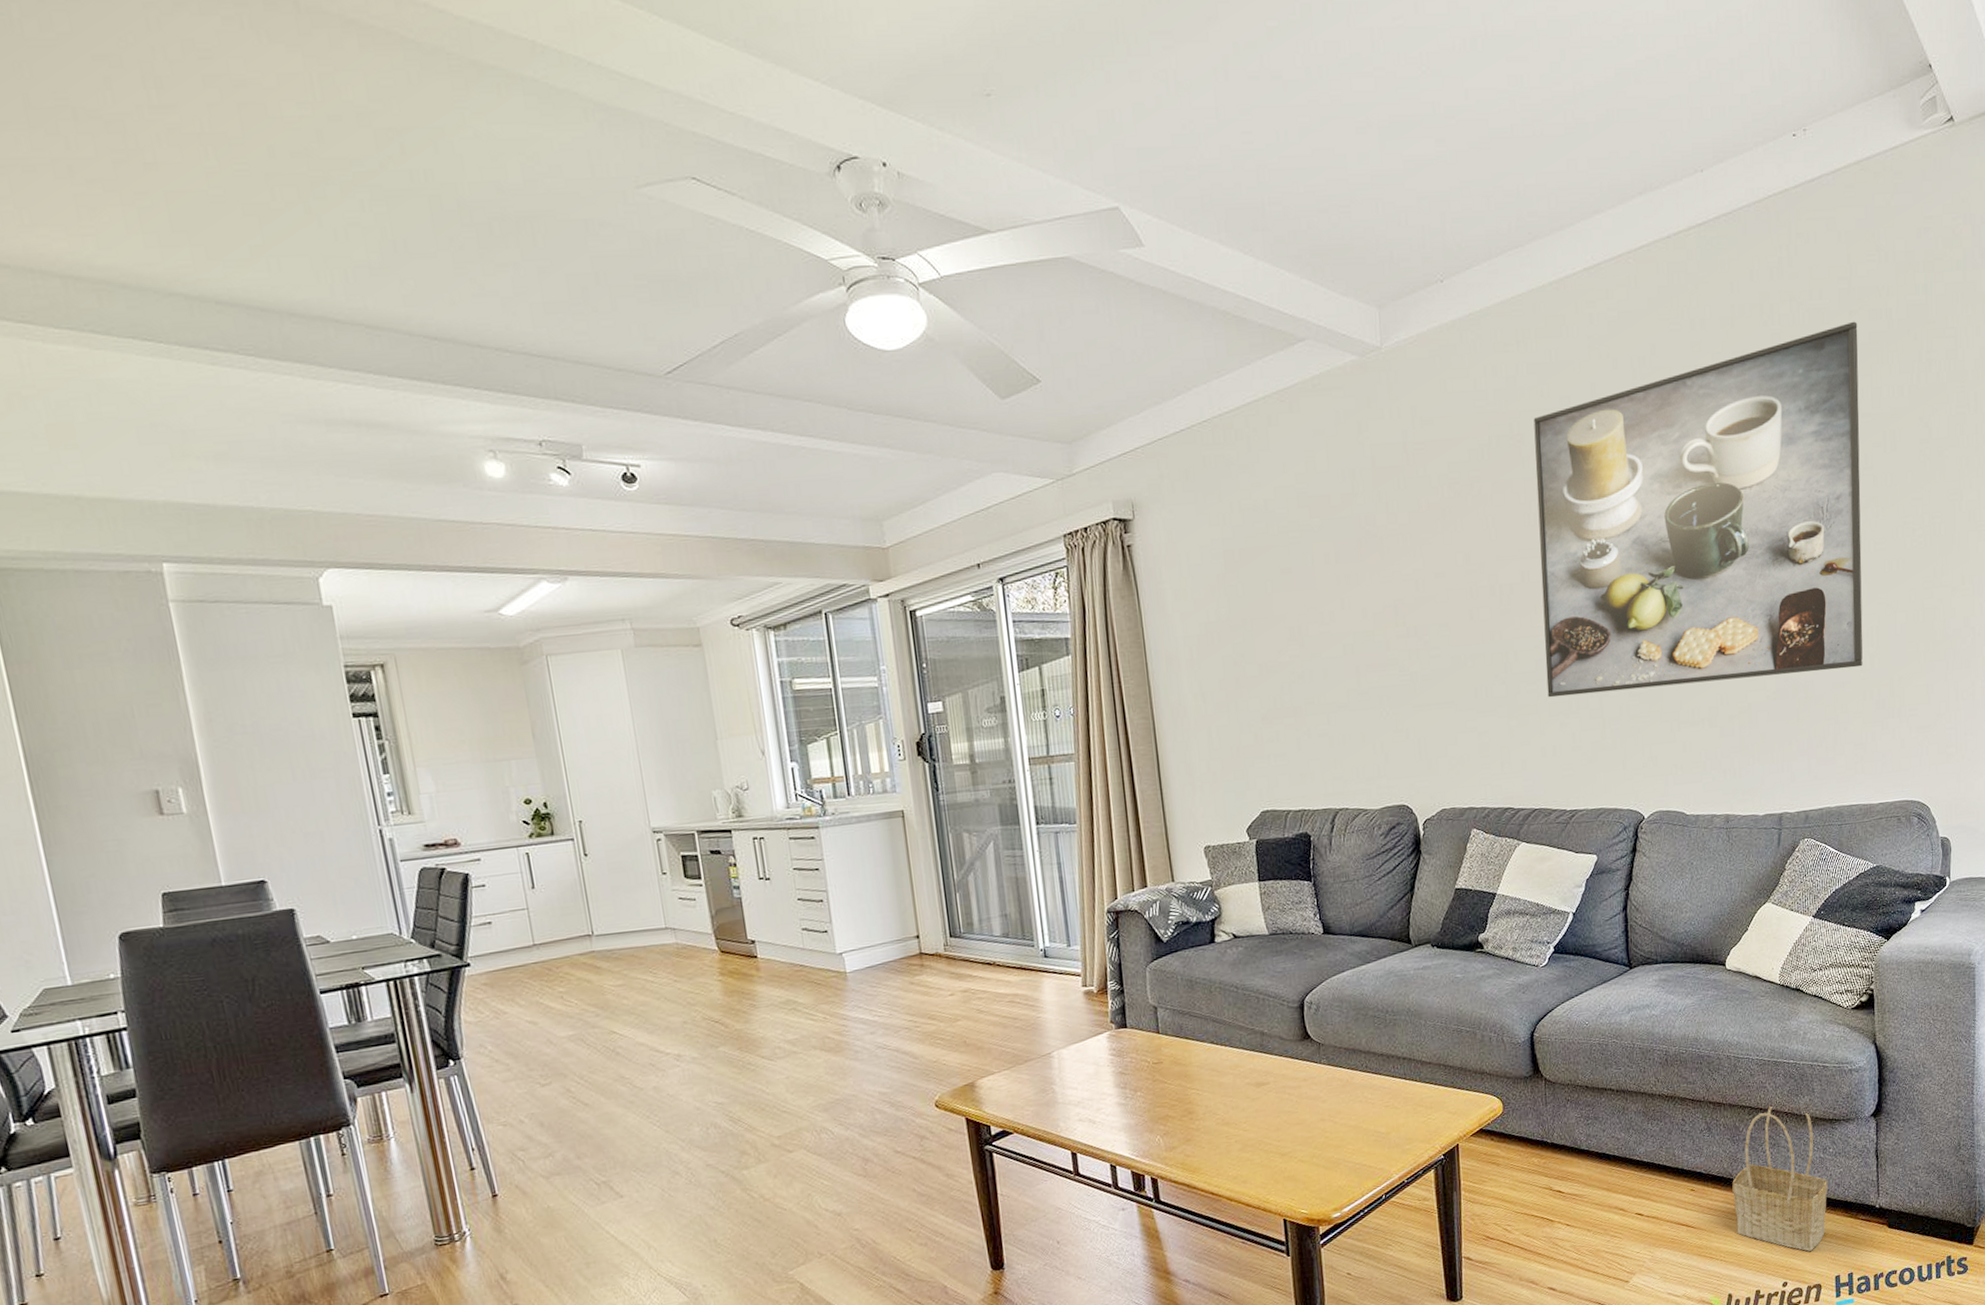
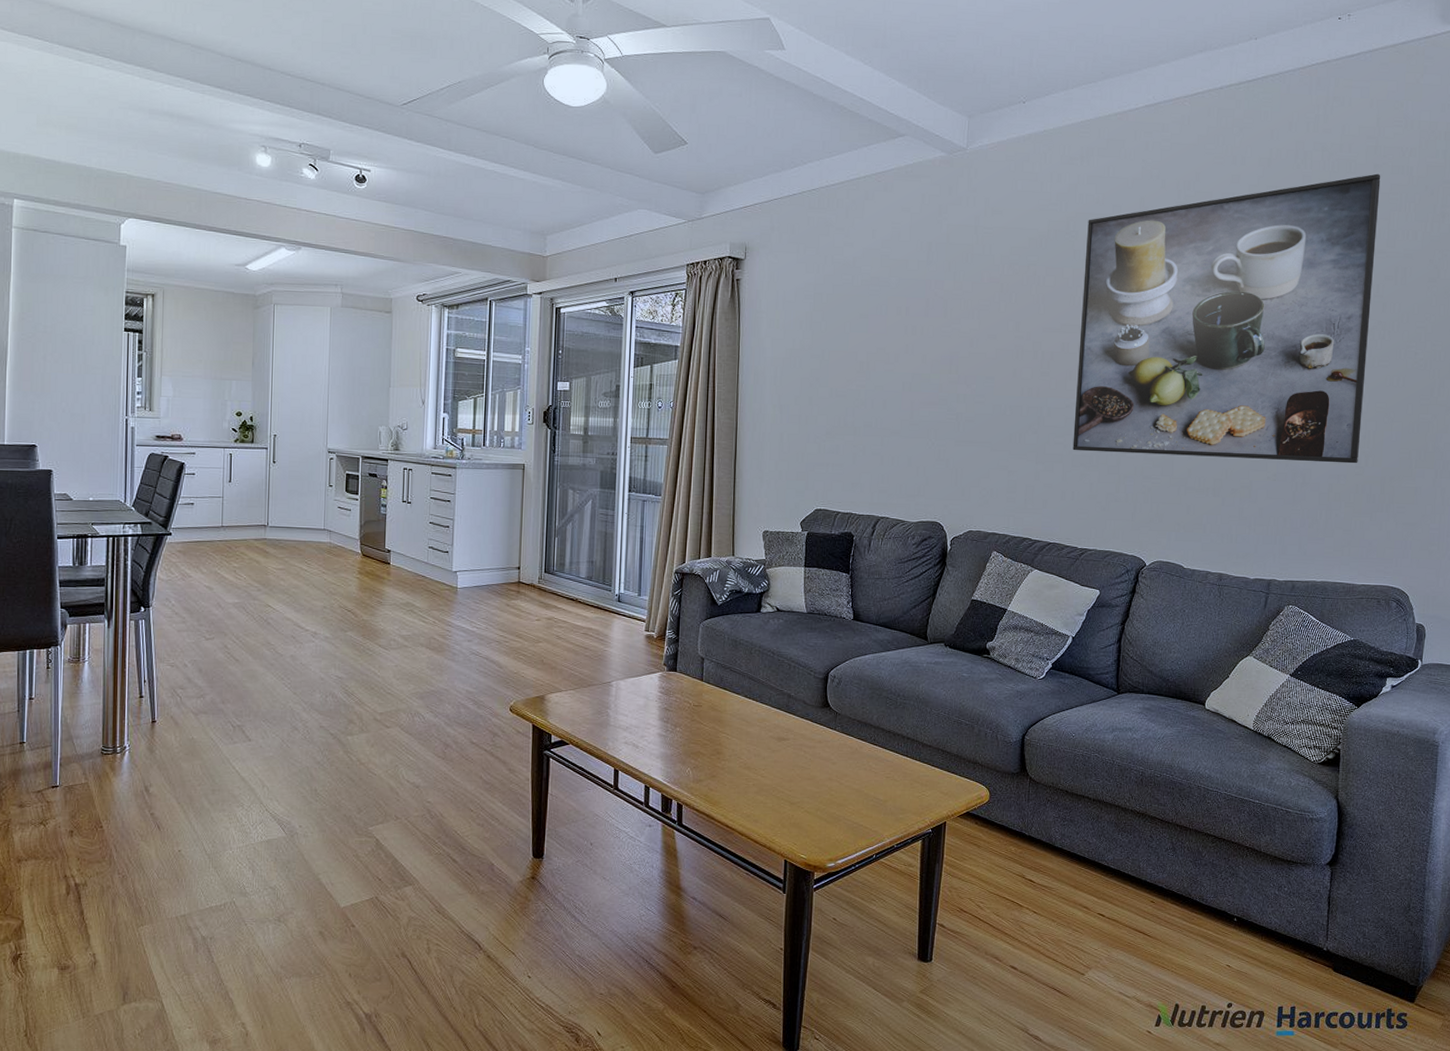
basket: present [1732,1104,1828,1251] -> none [1189,837,1280,979]

